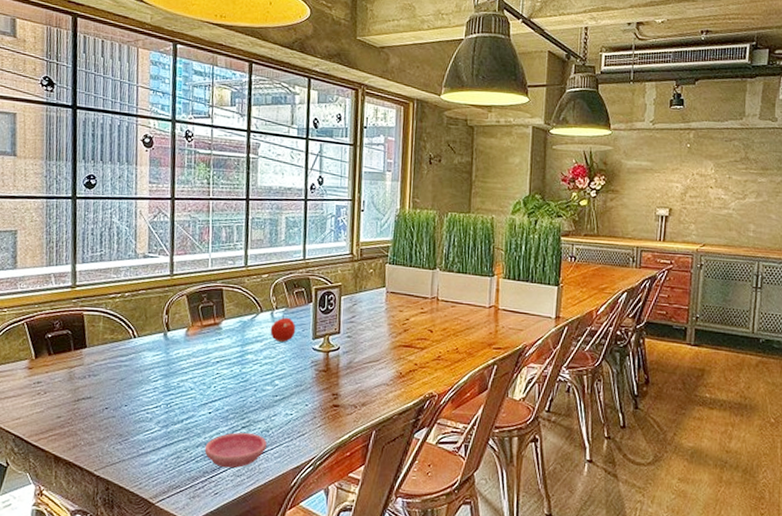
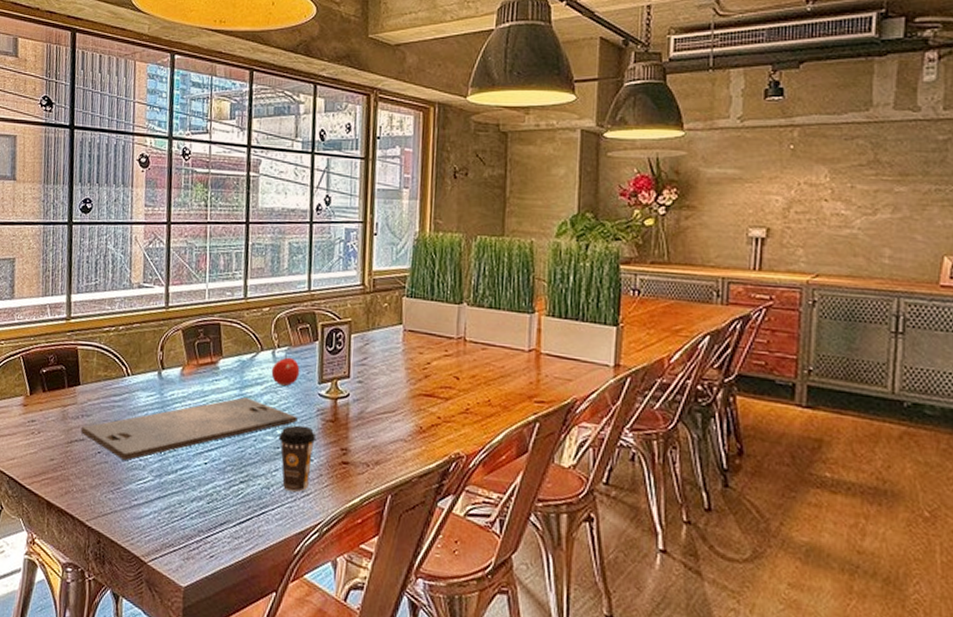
cutting board: none [87,352,294,415] -> present [80,396,298,461]
saucer: present [204,432,267,469] -> none [199,487,267,529]
coffee cup: none [277,375,311,433] -> present [278,425,316,492]

